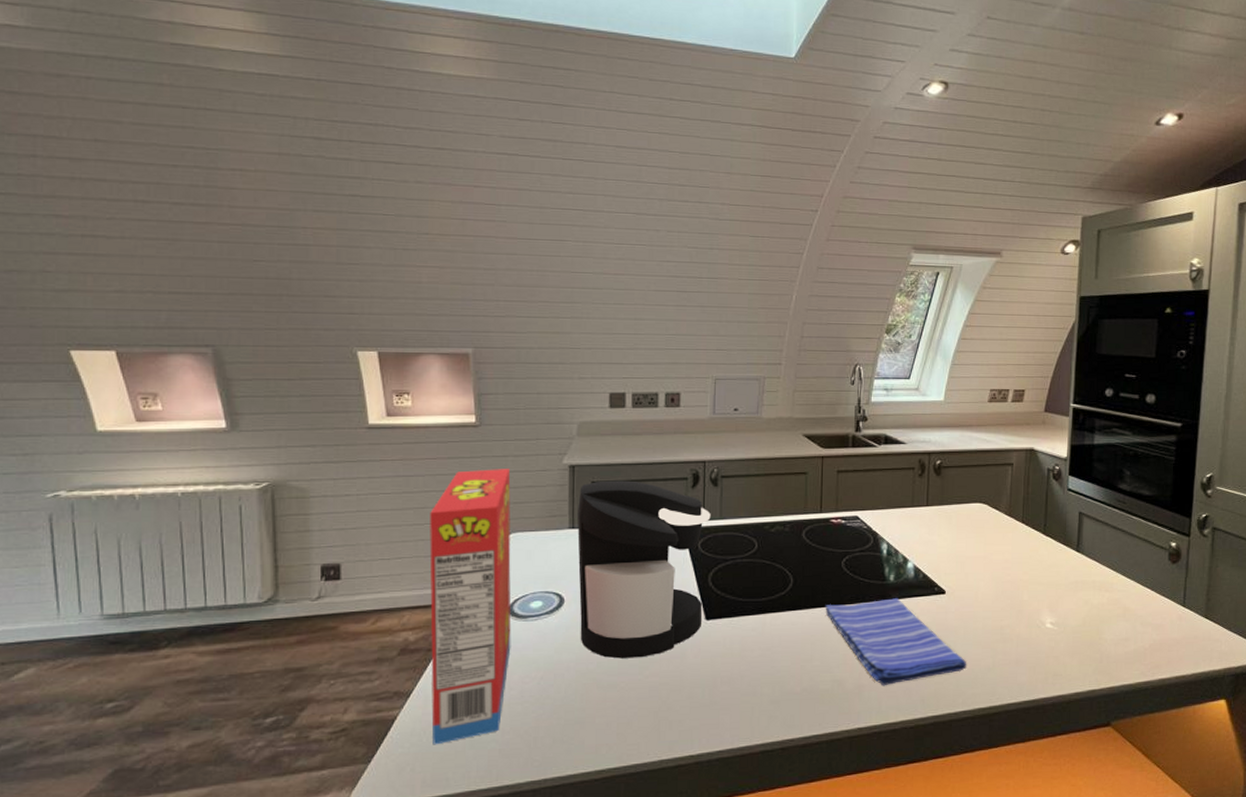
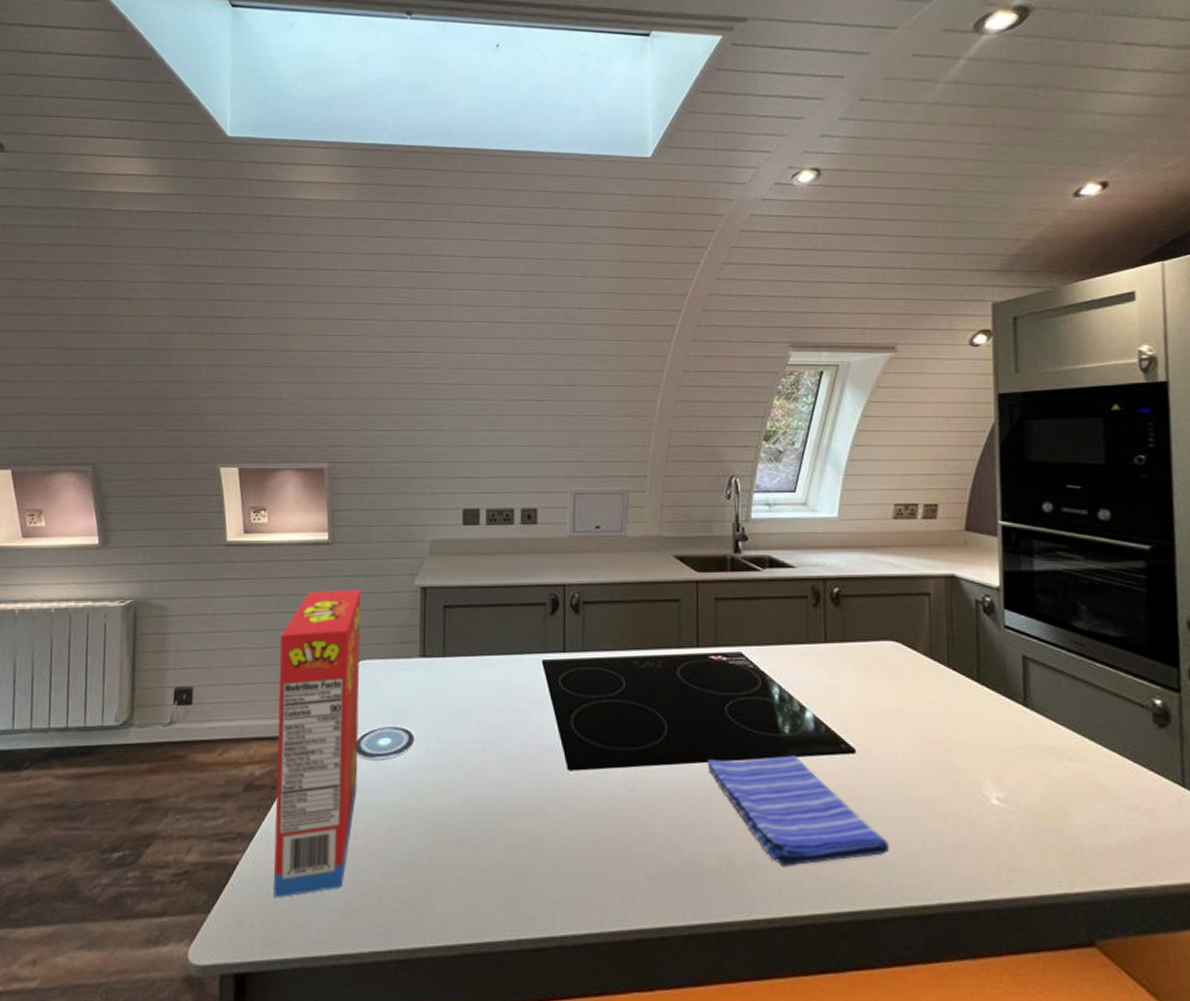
coffee maker: present [577,480,711,659] -> none [428,604,572,811]

